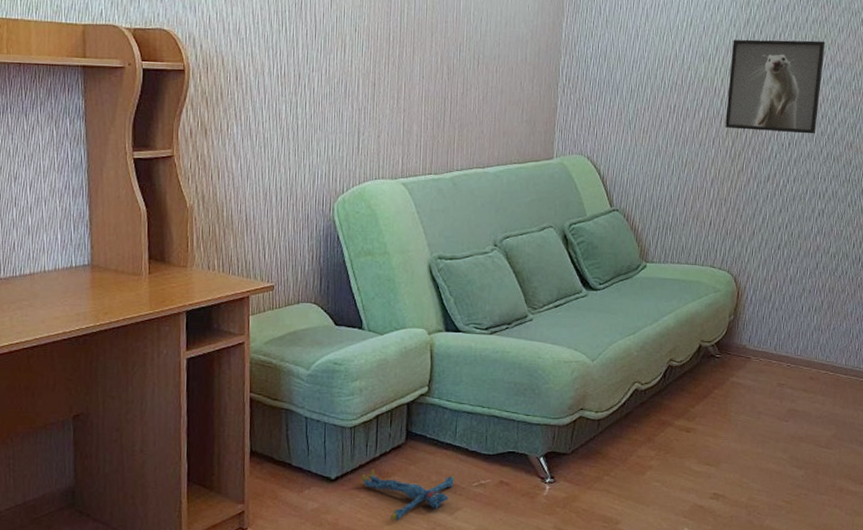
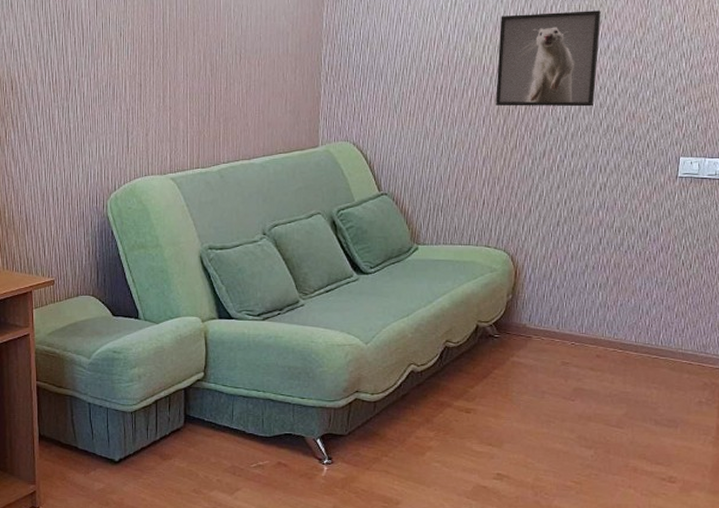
plush toy: present [362,469,455,522] -> none [144,451,234,501]

